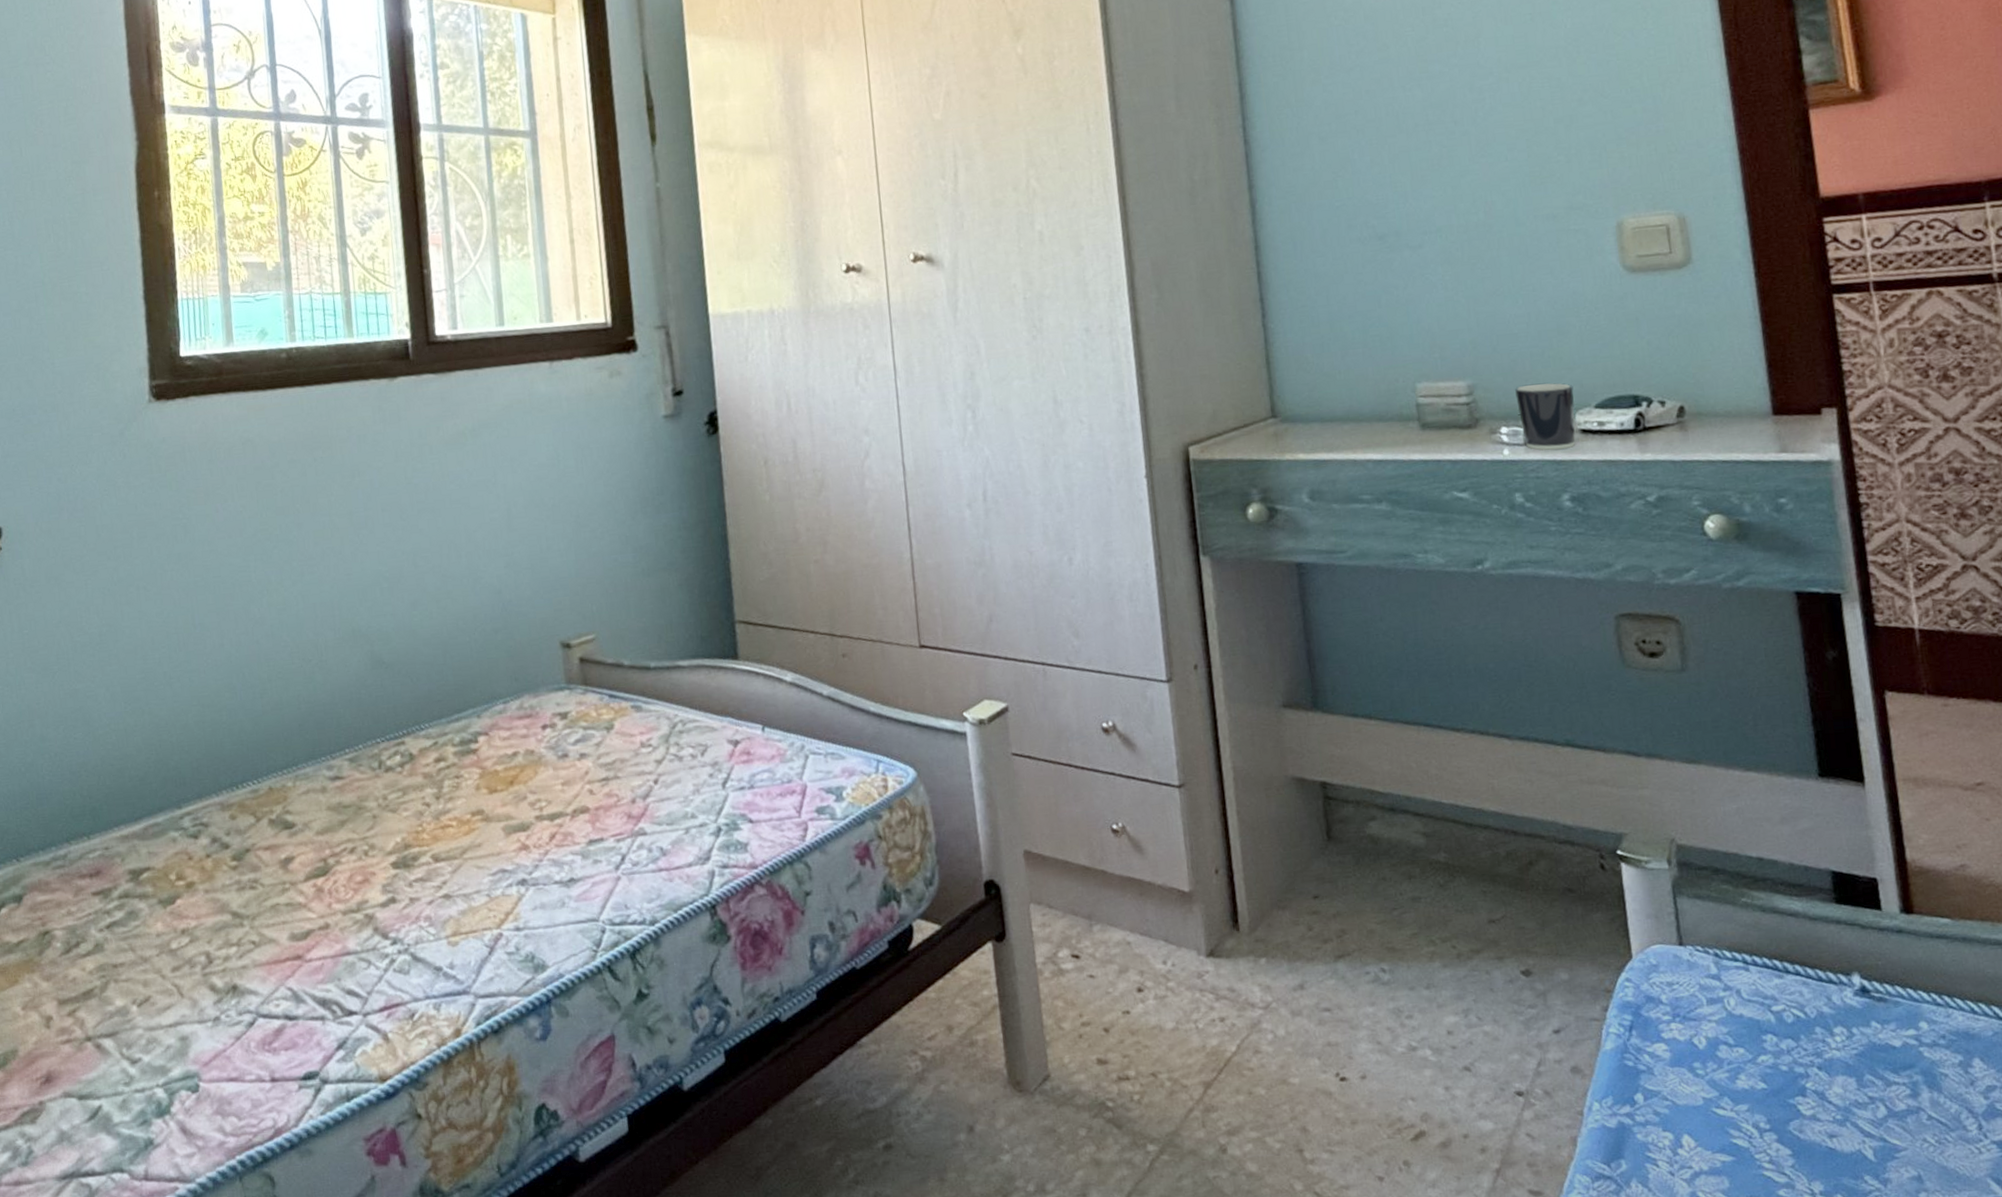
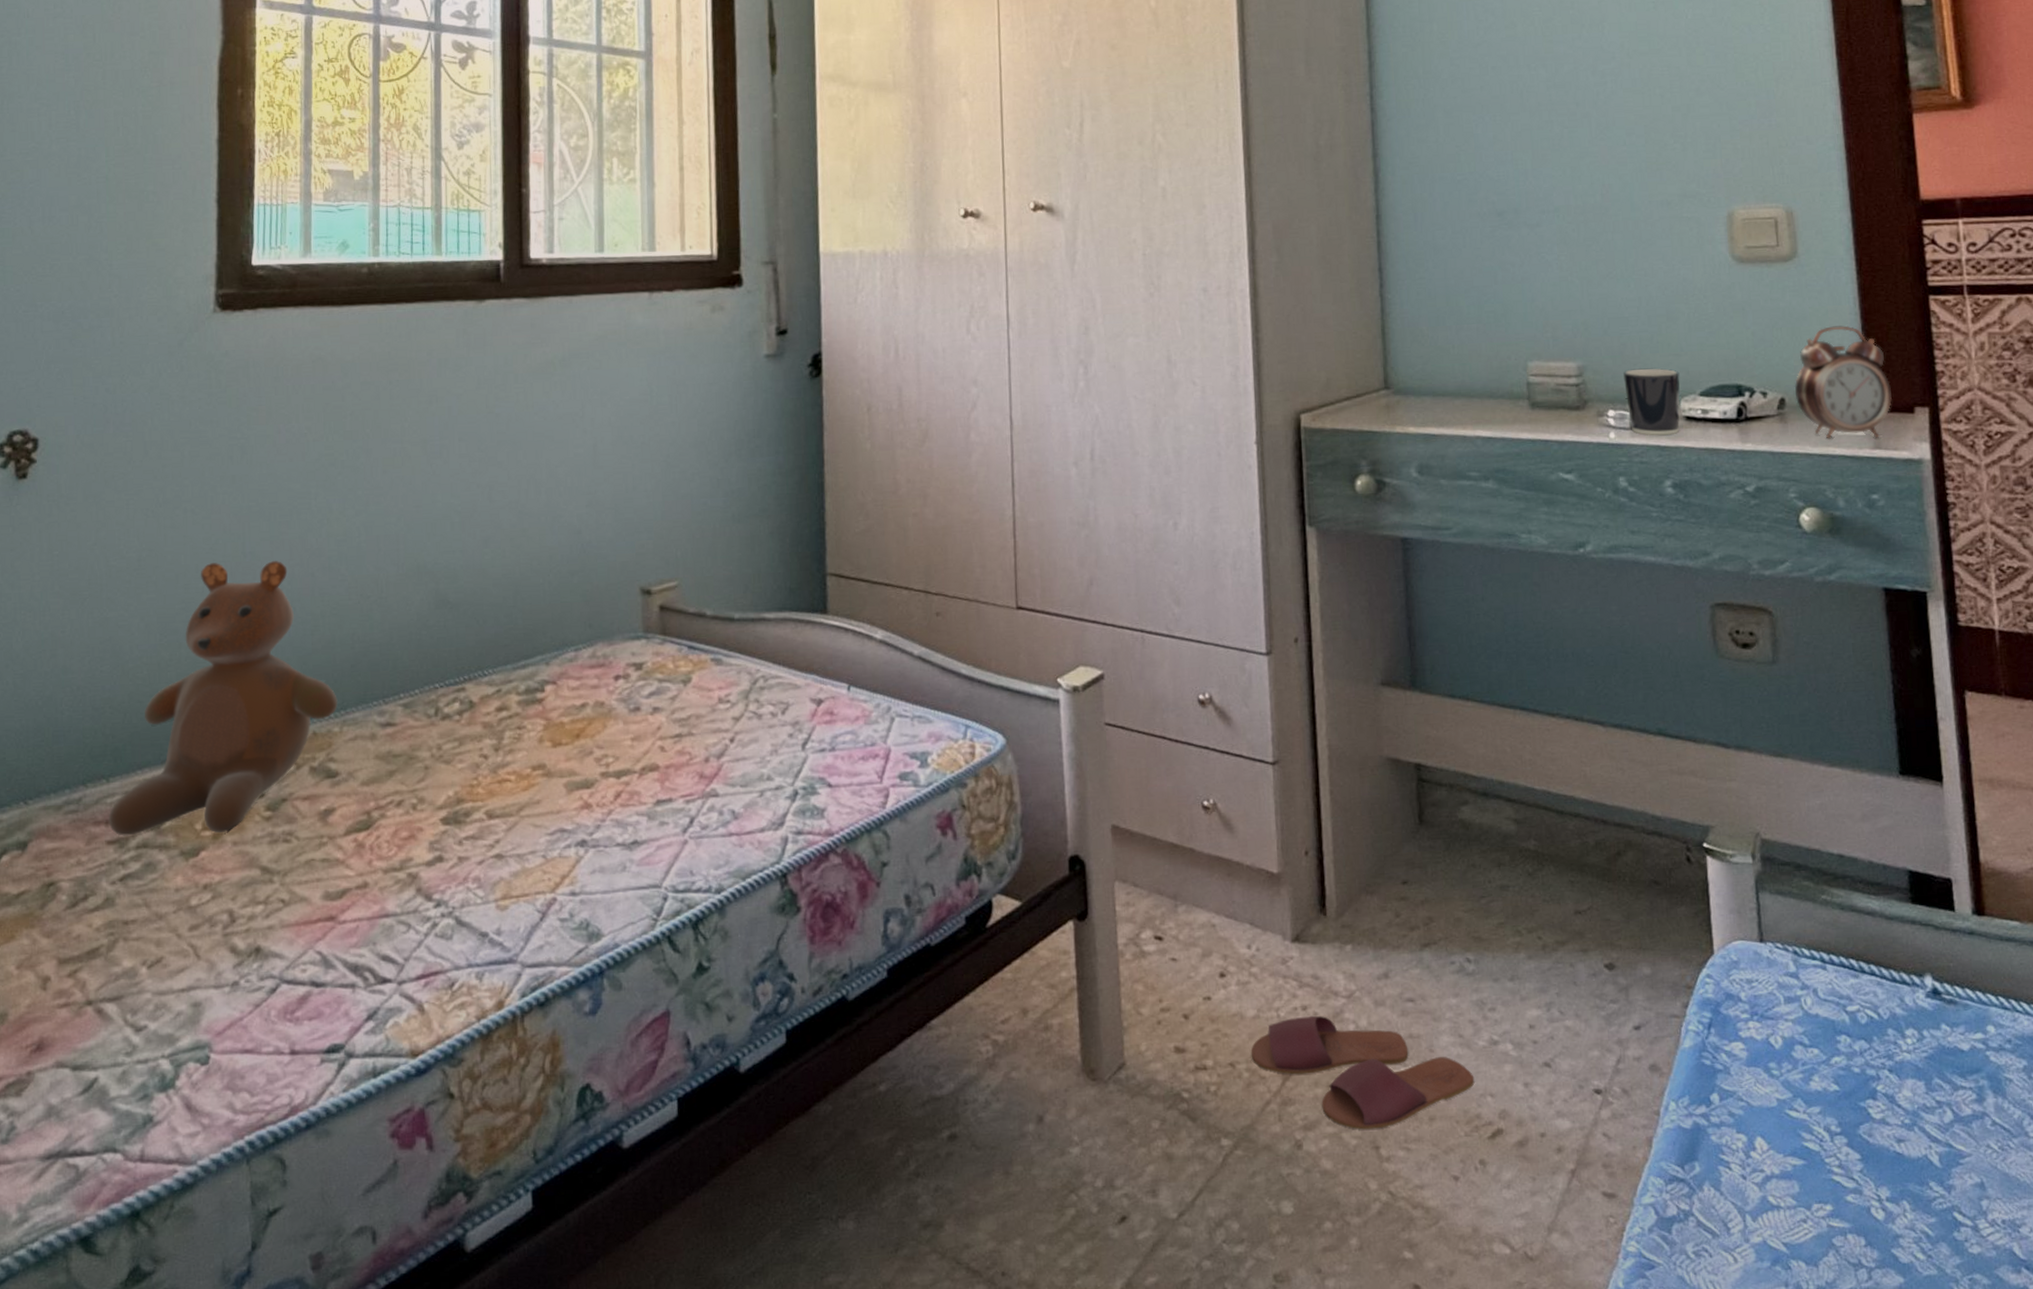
teddy bear: none [91,630,290,888] -> present [108,561,338,836]
slippers: none [1171,1026,1395,1134] -> present [1250,1015,1475,1130]
alarm clock: none [1693,329,1797,445] -> present [1794,325,1892,439]

